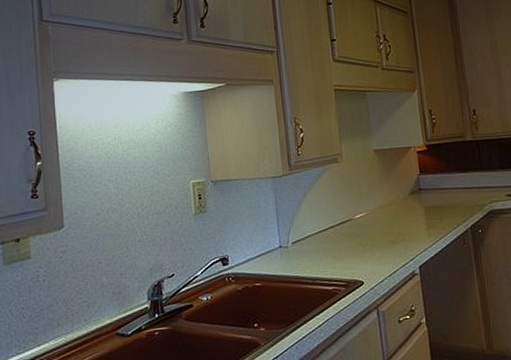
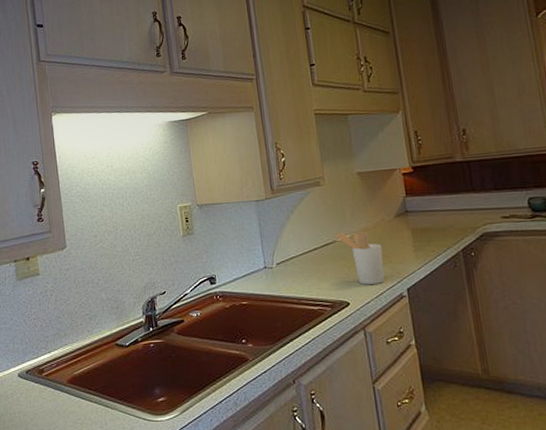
utensil holder: none [352,209,398,263] -> present [335,231,385,285]

